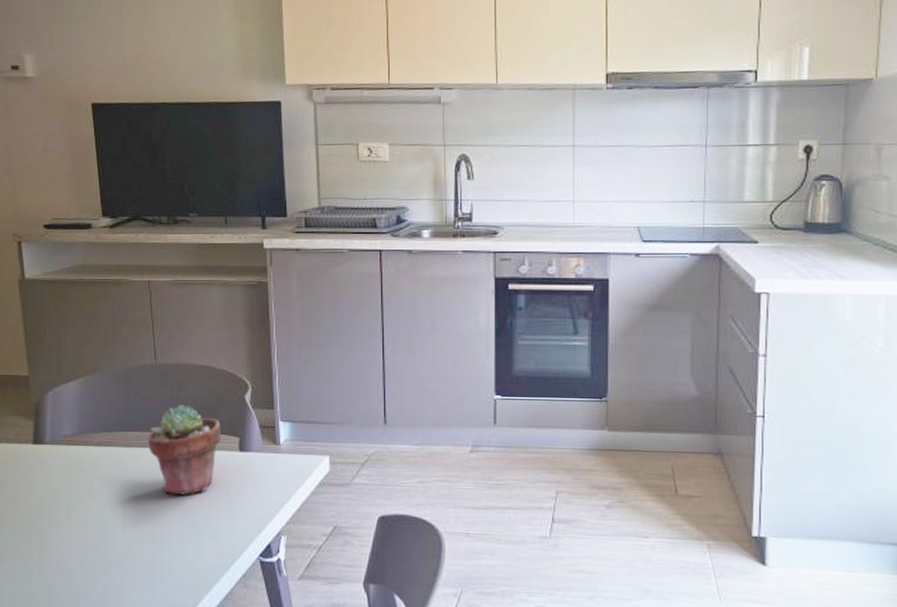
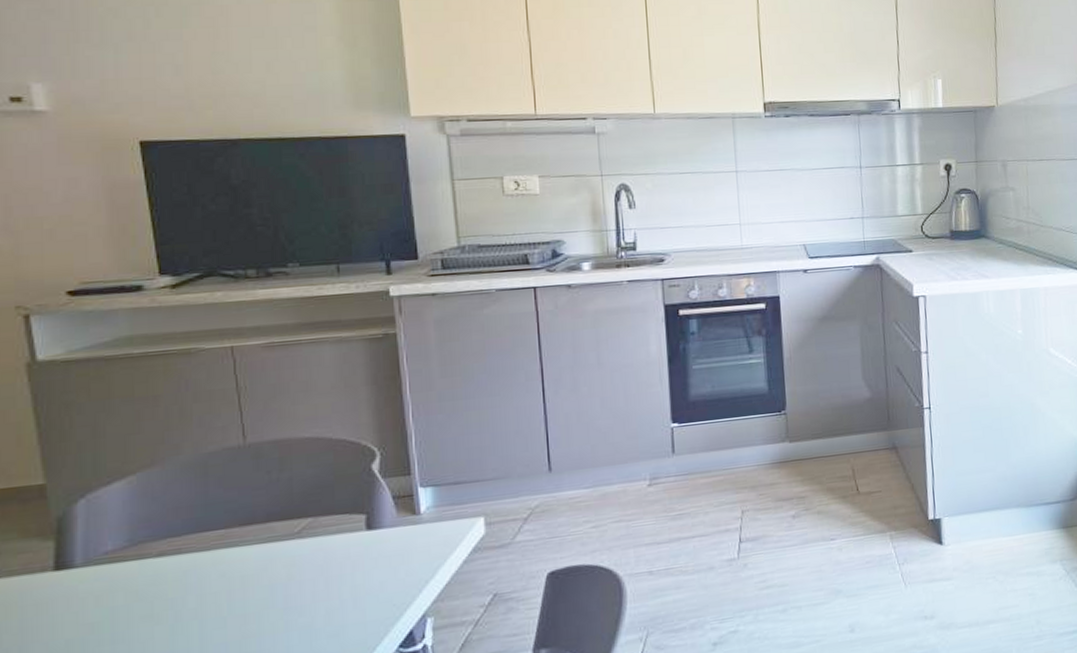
potted succulent: present [147,404,222,496] -> none [235,487,342,599]

